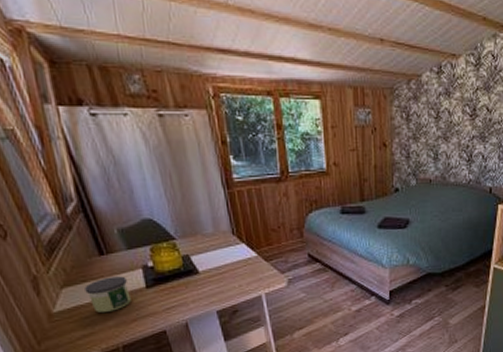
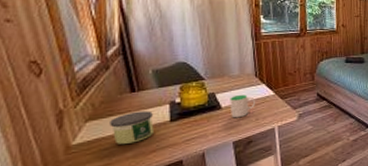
mug: none [206,256,237,284] -> present [230,94,256,118]

